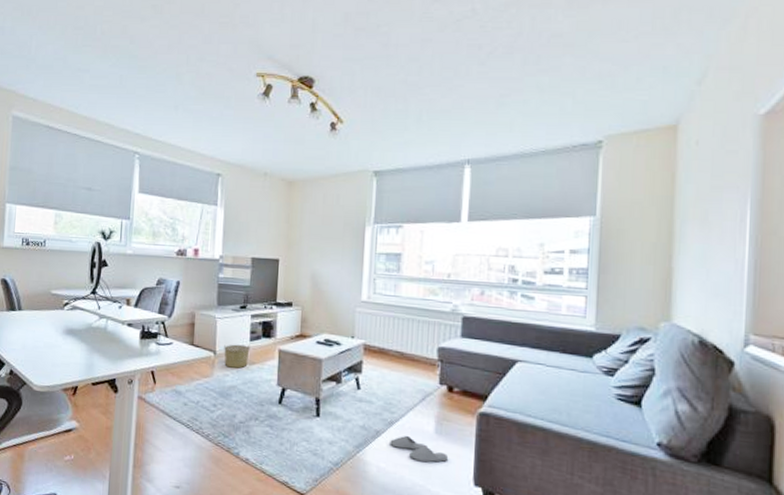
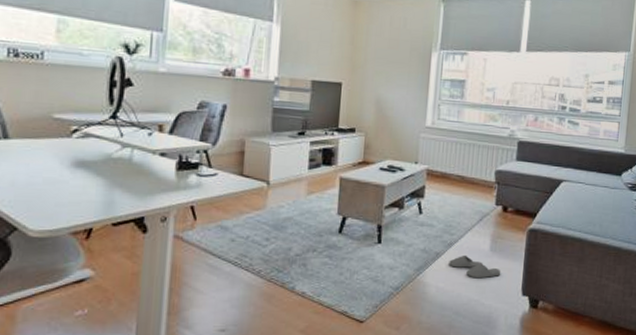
basket: present [224,344,250,369] -> none [279,173,309,199]

